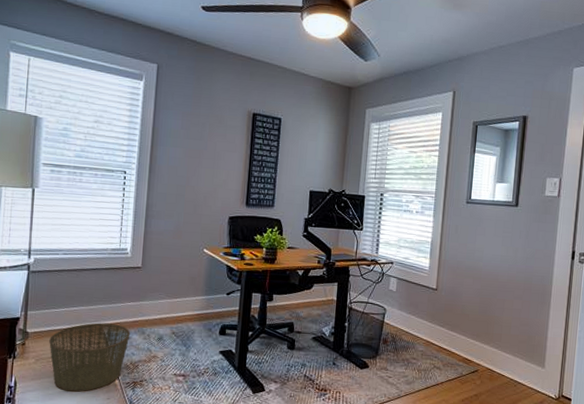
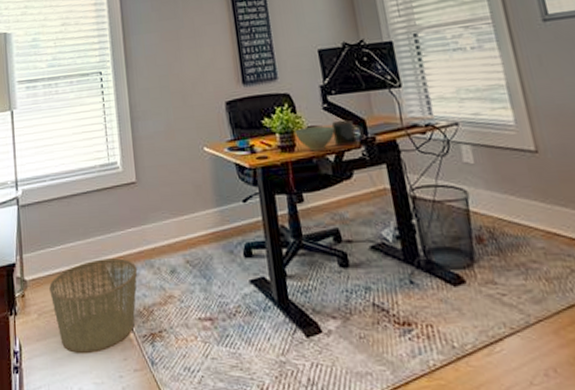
bowl: none [278,247,308,266] -> present [294,126,335,152]
mug: none [305,246,328,266] -> present [331,119,364,146]

